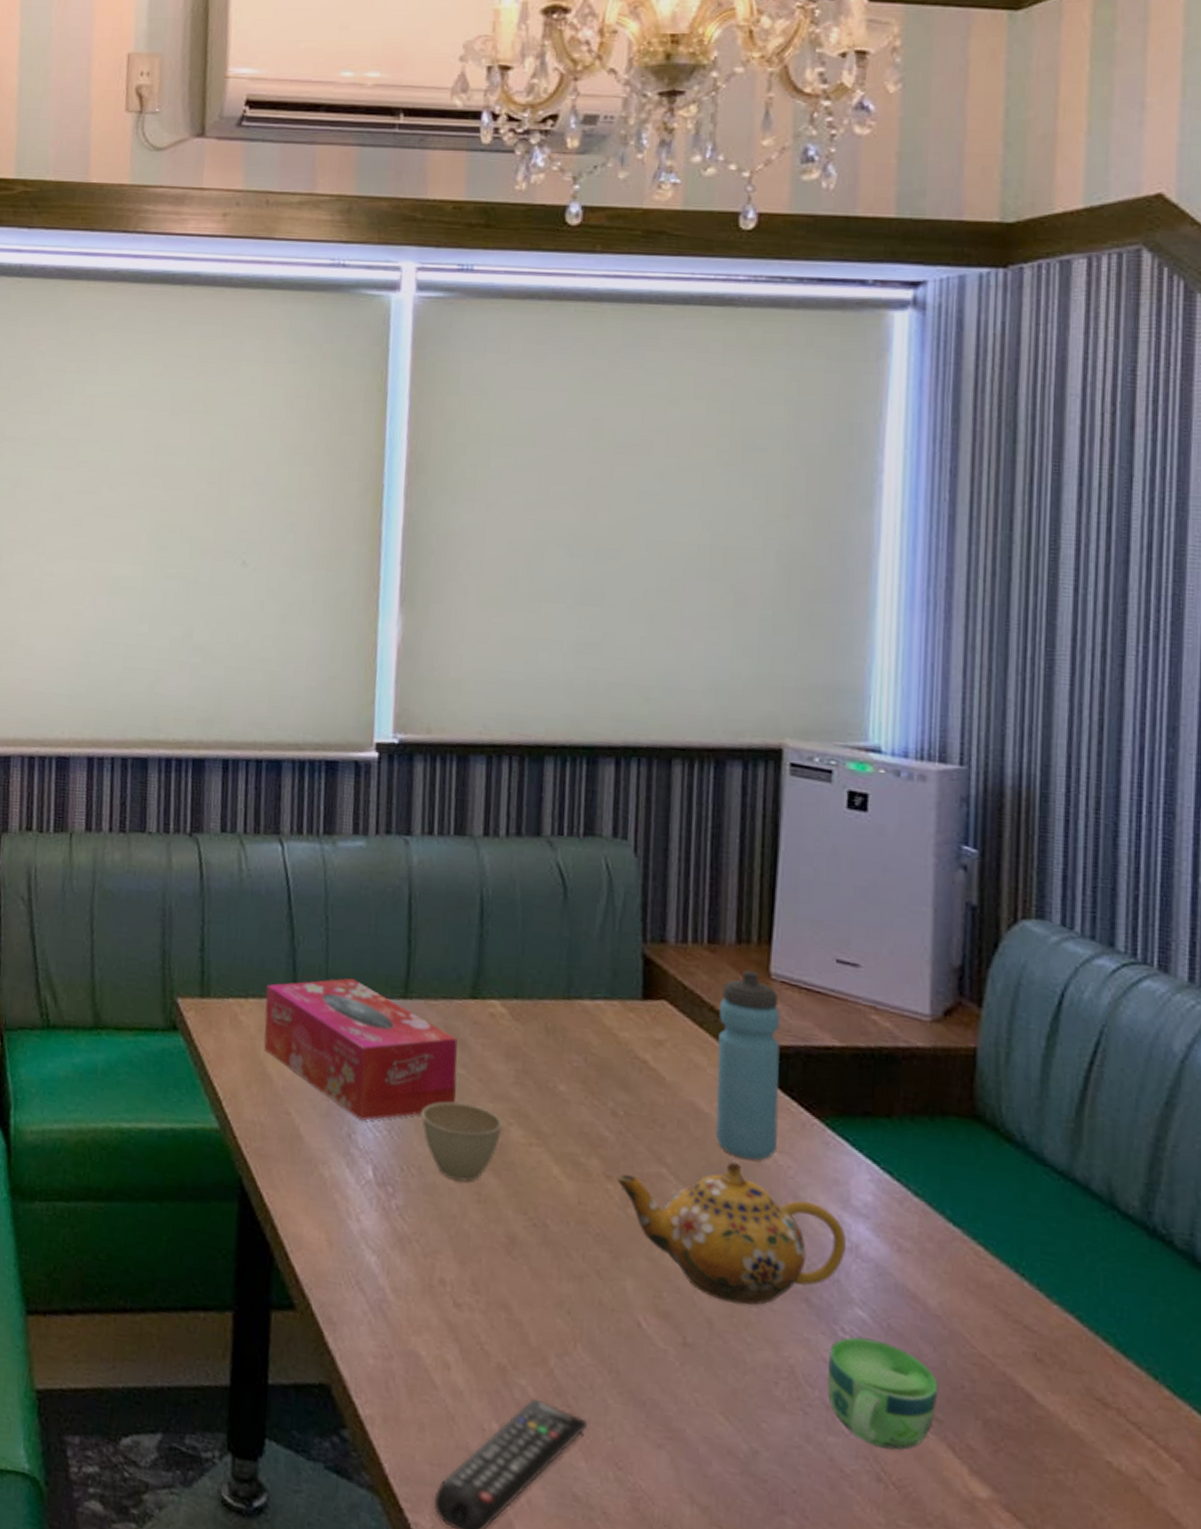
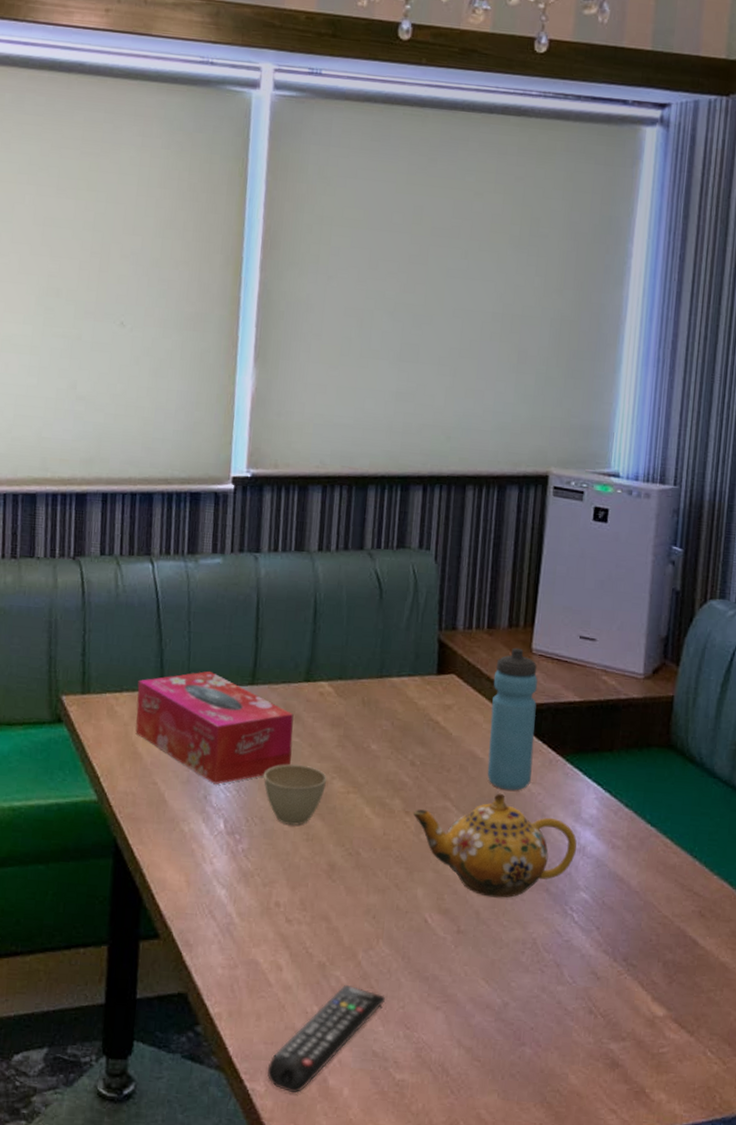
cup: present [826,1336,939,1450] -> none [558,912,635,990]

